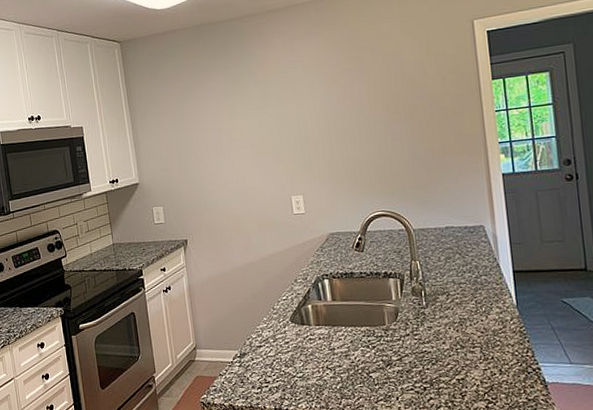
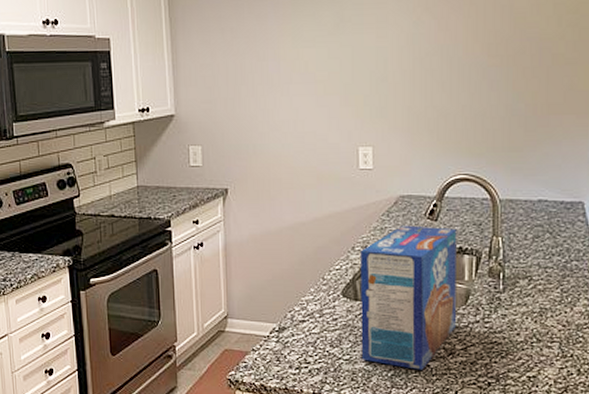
toaster pastry box: none [302,257,390,381] -> present [361,225,457,370]

